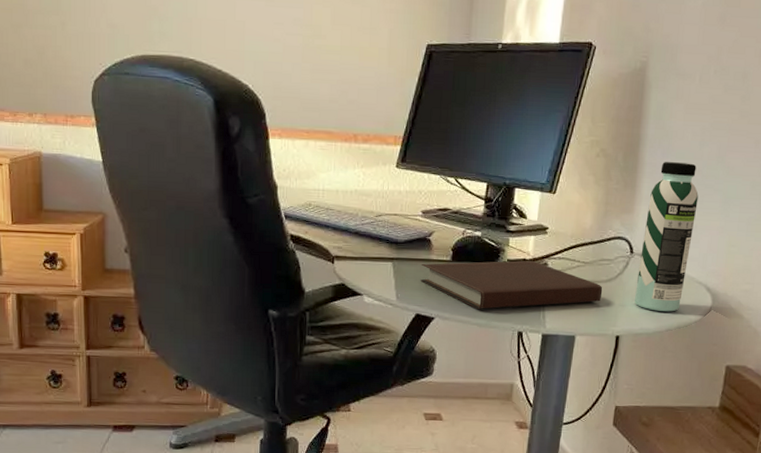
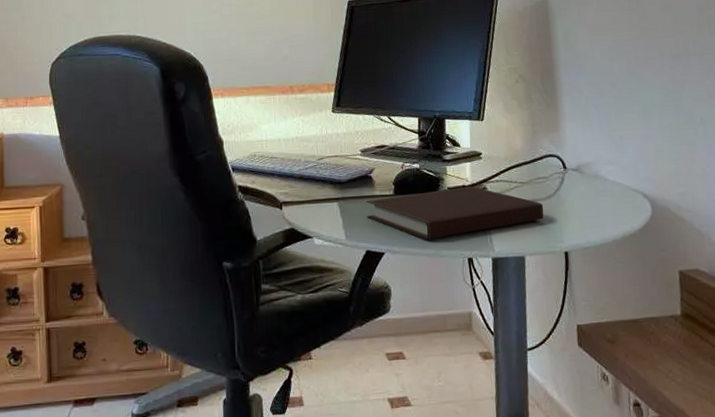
water bottle: present [634,161,699,312] -> none [572,79,622,223]

